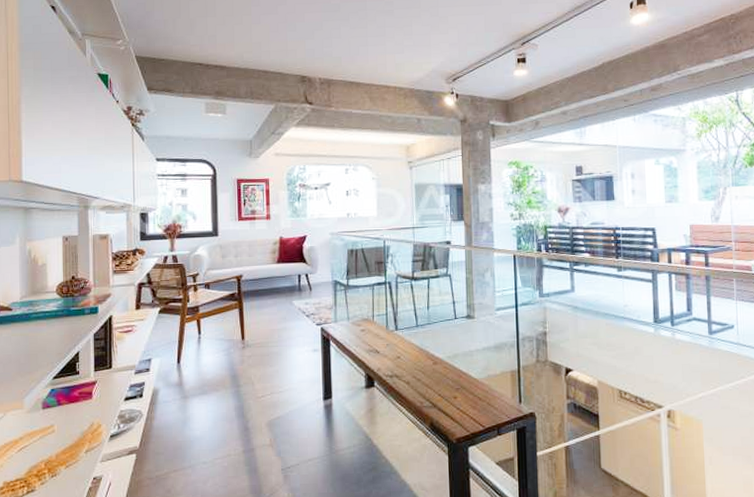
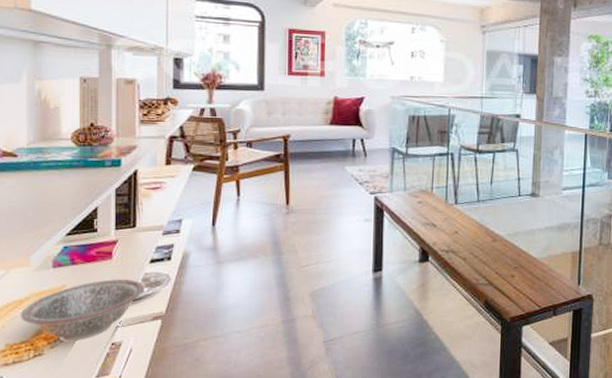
decorative bowl: none [15,417,121,478] -> present [20,279,145,342]

